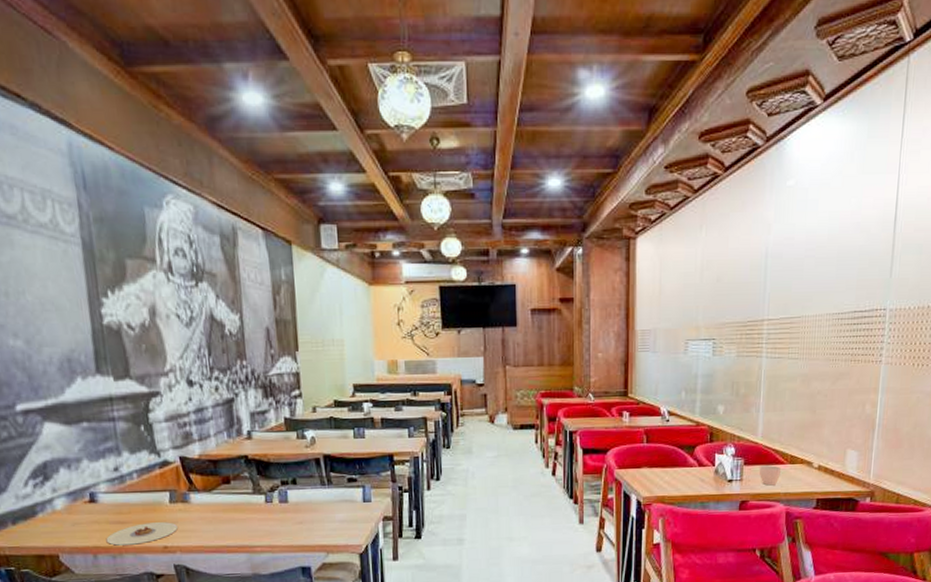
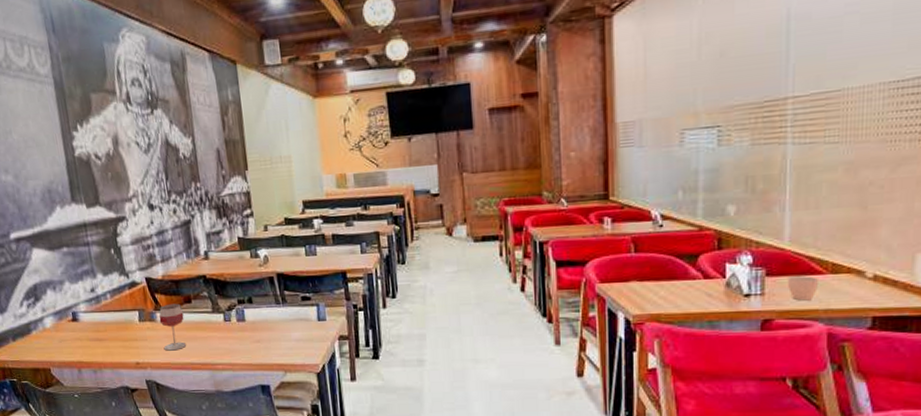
plate: present [106,522,178,546] -> none [87,339,147,361]
wineglass: none [193,484,222,534] -> present [159,303,186,351]

